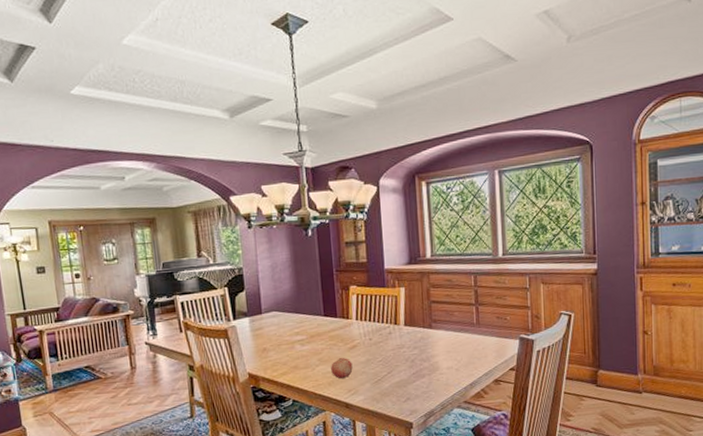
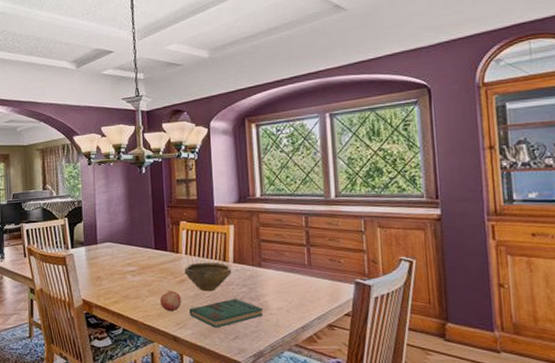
bowl: none [355,326,403,357] -> present [184,262,231,292]
book: none [361,360,434,392] -> present [189,298,264,328]

